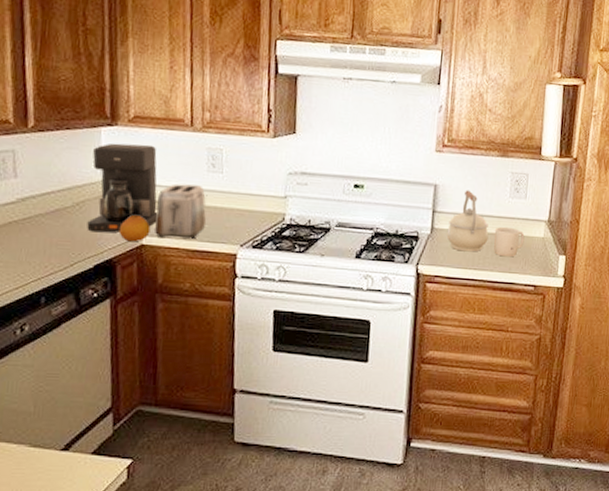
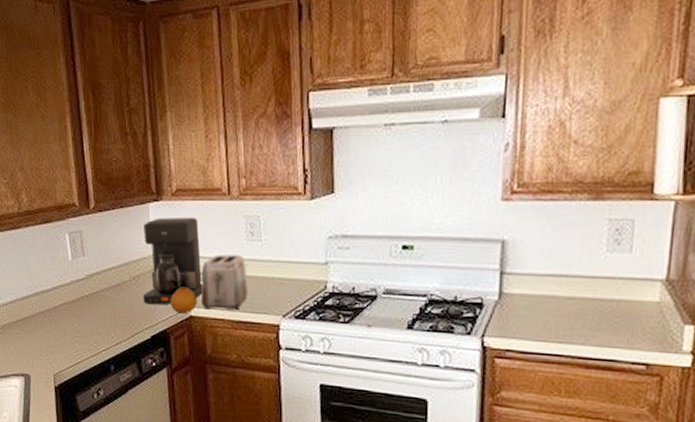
kettle: present [446,190,489,252] -> none [519,245,578,322]
mug: present [494,226,525,257] -> none [585,289,631,328]

